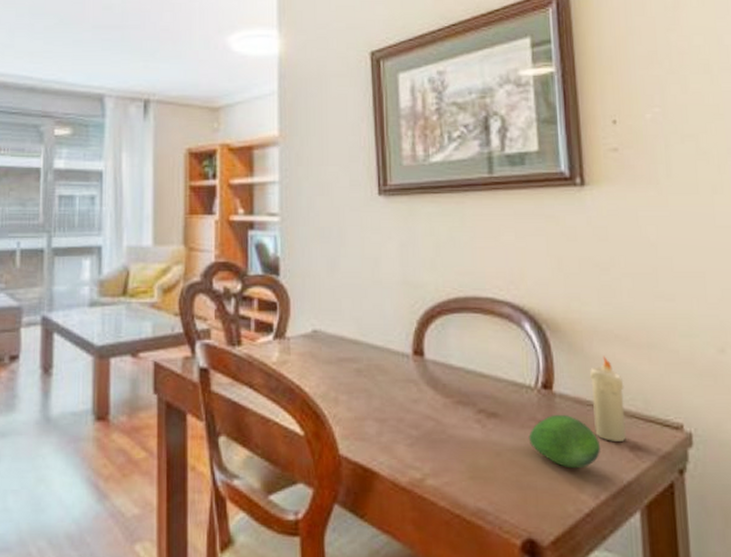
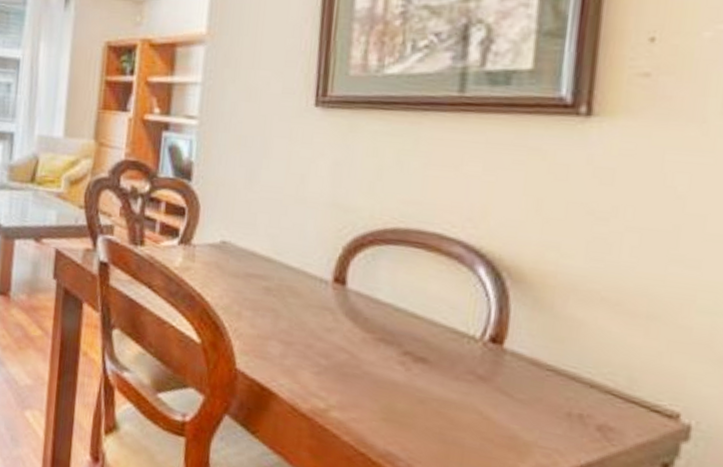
fruit: present [528,415,601,469] -> none [462,372,557,436]
candle: present [590,356,626,442] -> none [552,318,603,418]

